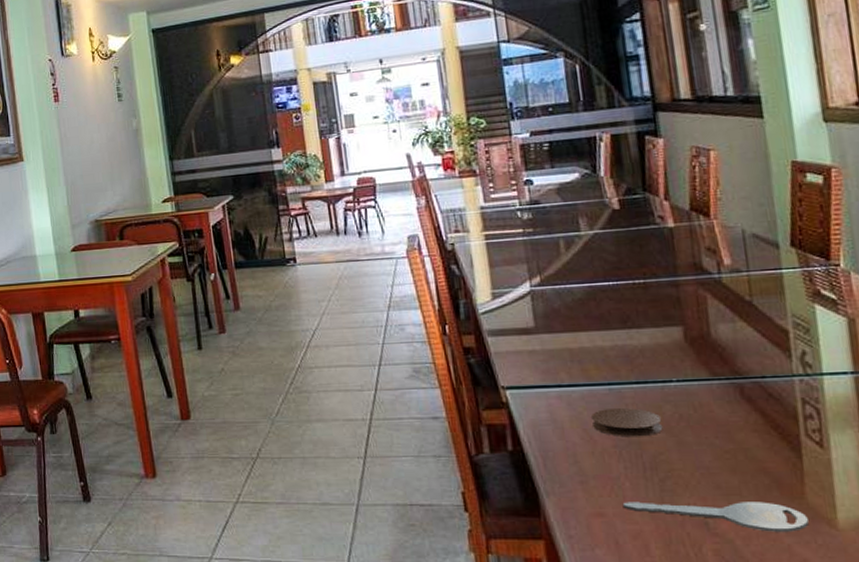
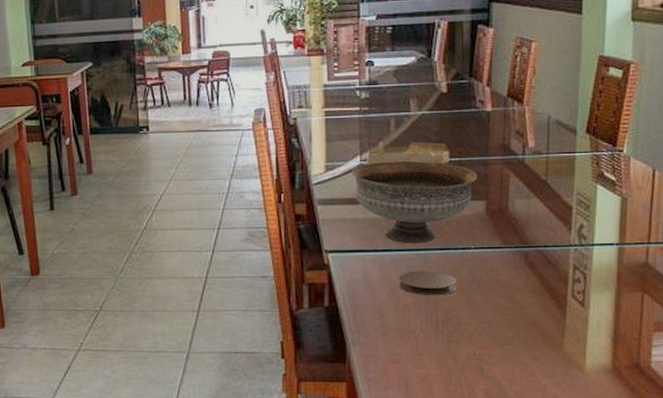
bowl: none [521,284,670,378] -> present [351,160,478,244]
house frame: none [536,263,634,290] -> present [366,142,450,164]
key: present [622,501,809,532] -> none [415,350,562,375]

